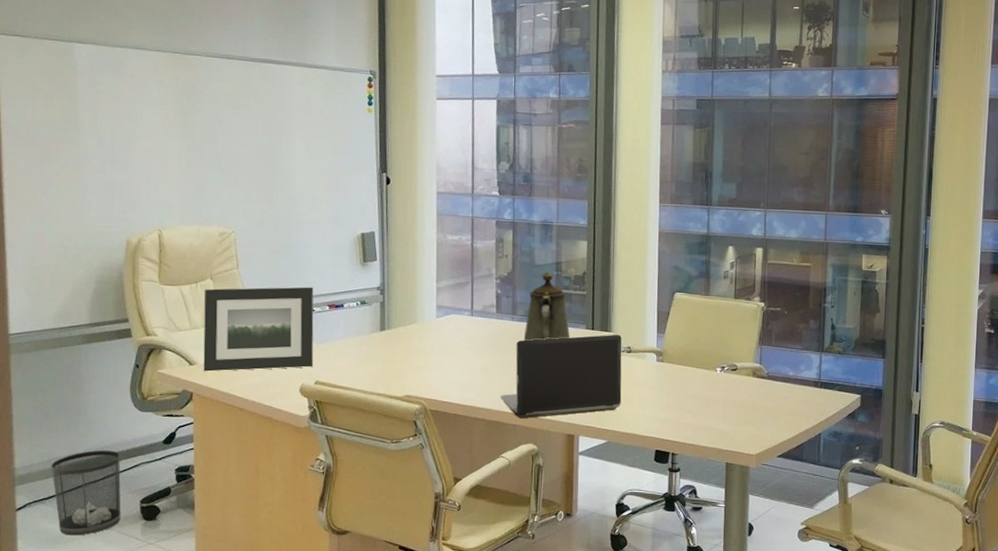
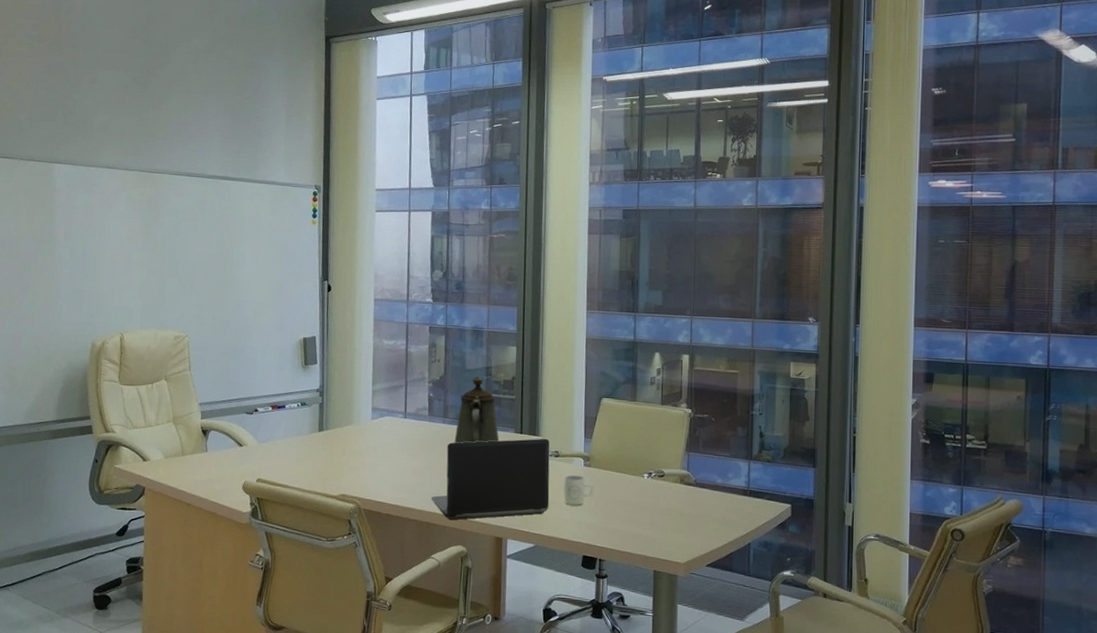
waste bin: present [51,450,121,536] -> none [15,540,77,622]
picture frame: present [203,287,314,372] -> none [155,388,258,468]
mug: none [636,370,667,401] -> present [563,474,594,505]

